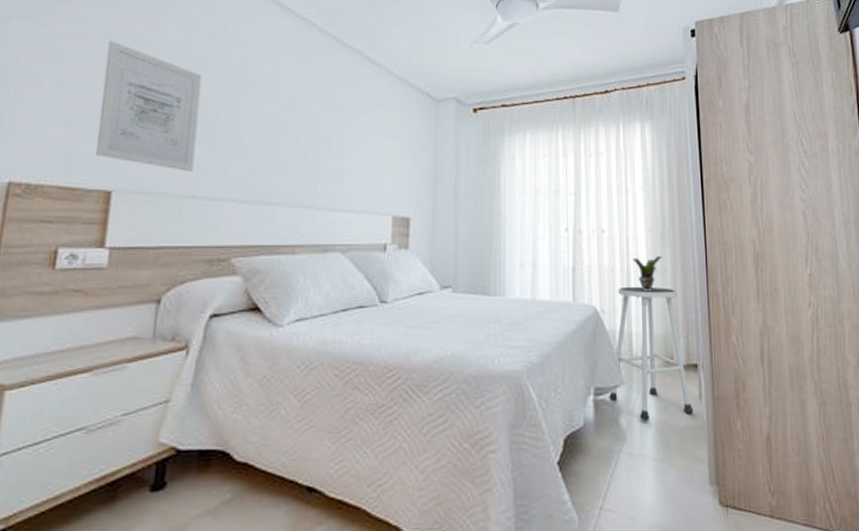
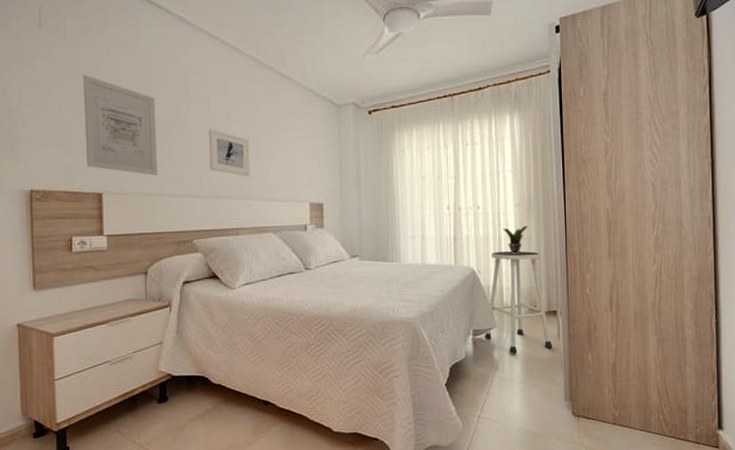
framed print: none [265,118,321,179] -> present [209,129,250,176]

